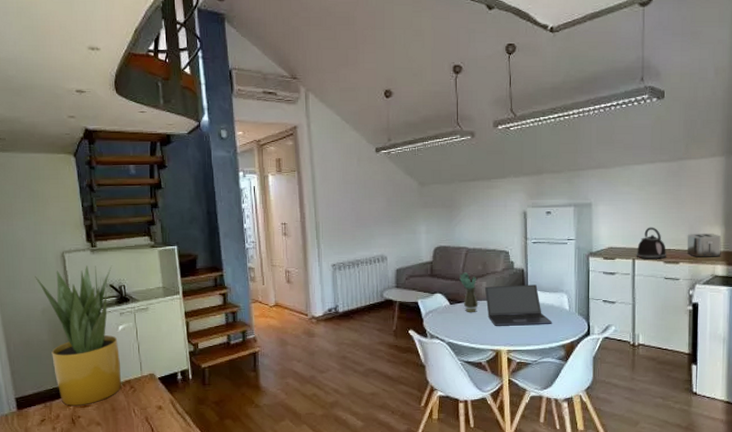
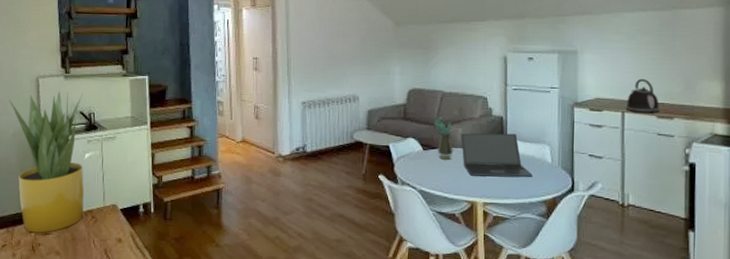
toaster: present [687,234,722,257] -> none [682,88,721,114]

